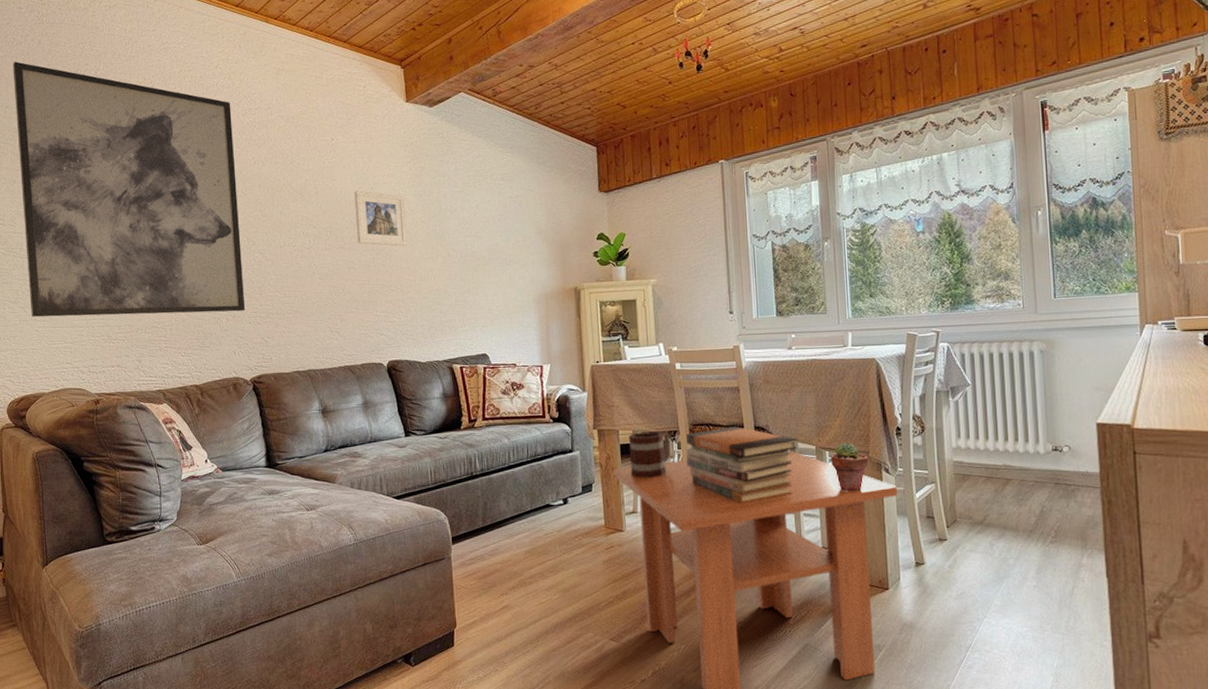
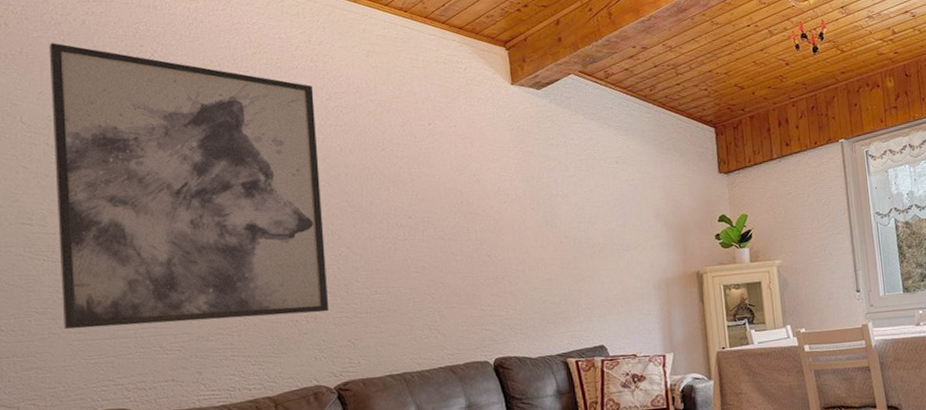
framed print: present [354,190,407,246] -> none [455,177,515,235]

